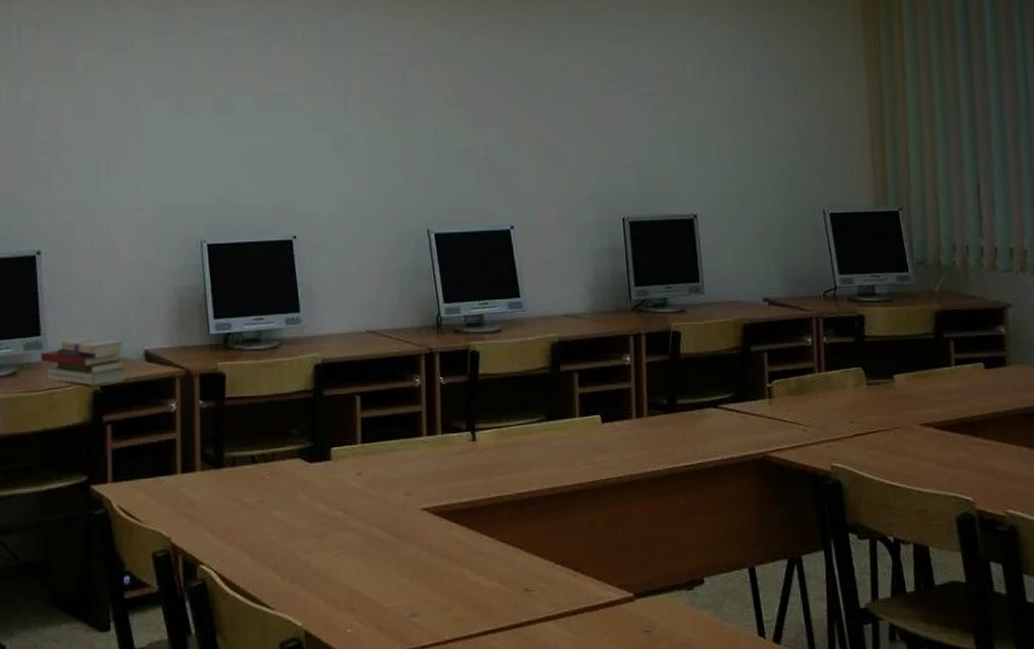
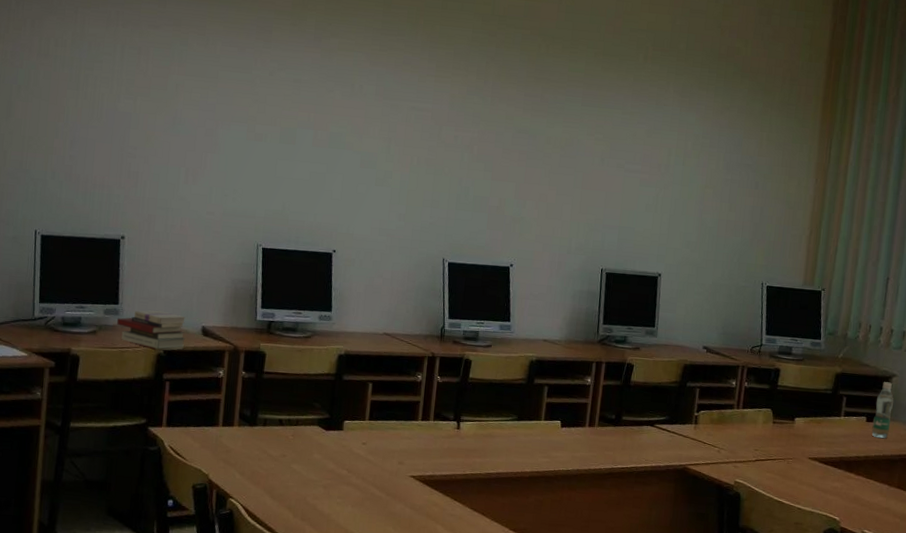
bottle: none [991,315,1016,388] -> present [871,382,894,439]

